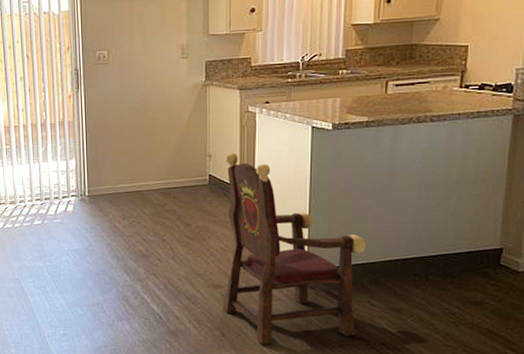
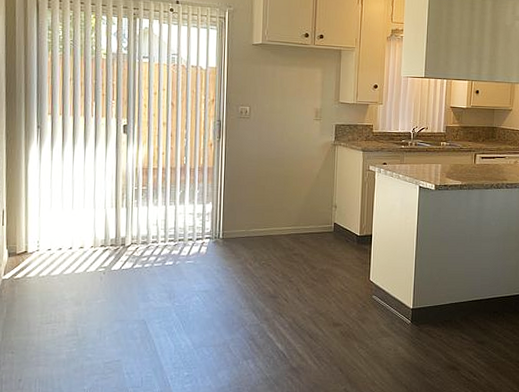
armchair: present [223,152,367,345] -> none [341,204,460,378]

